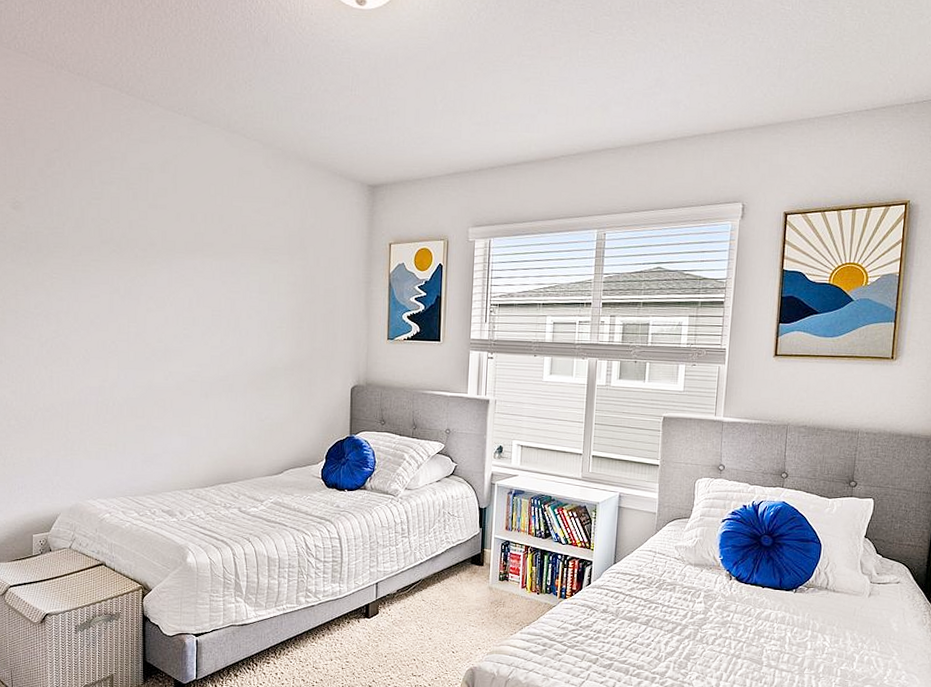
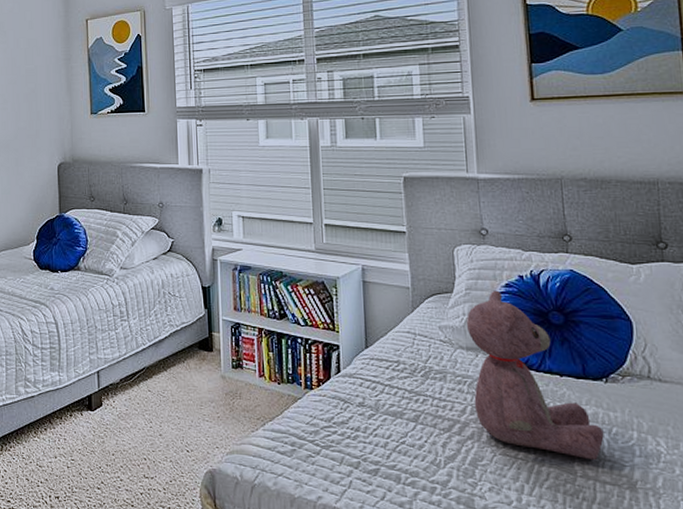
teddy bear: none [694,517,787,653] -> present [467,290,604,461]

